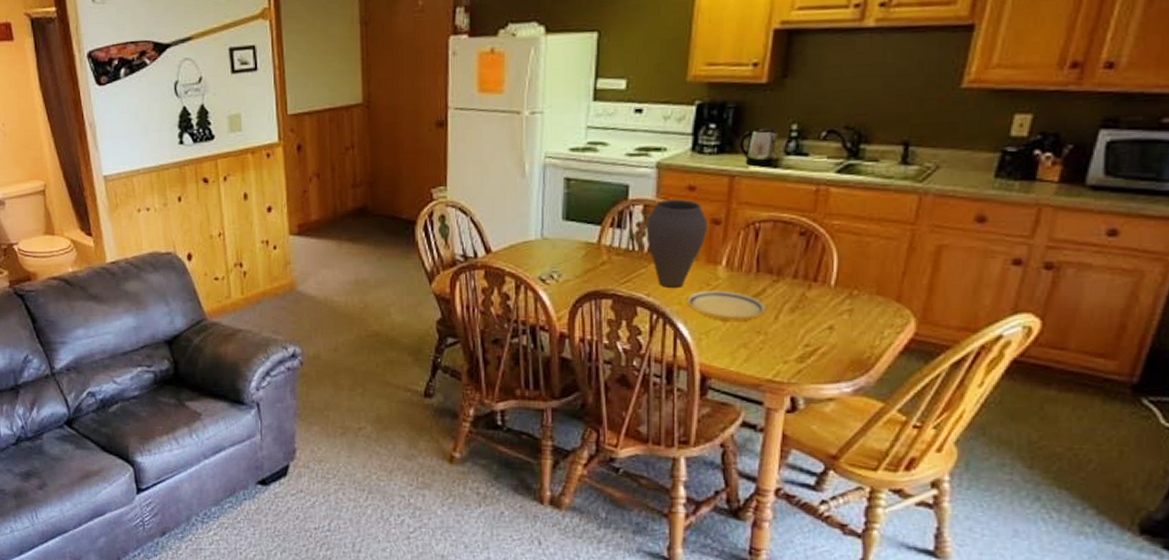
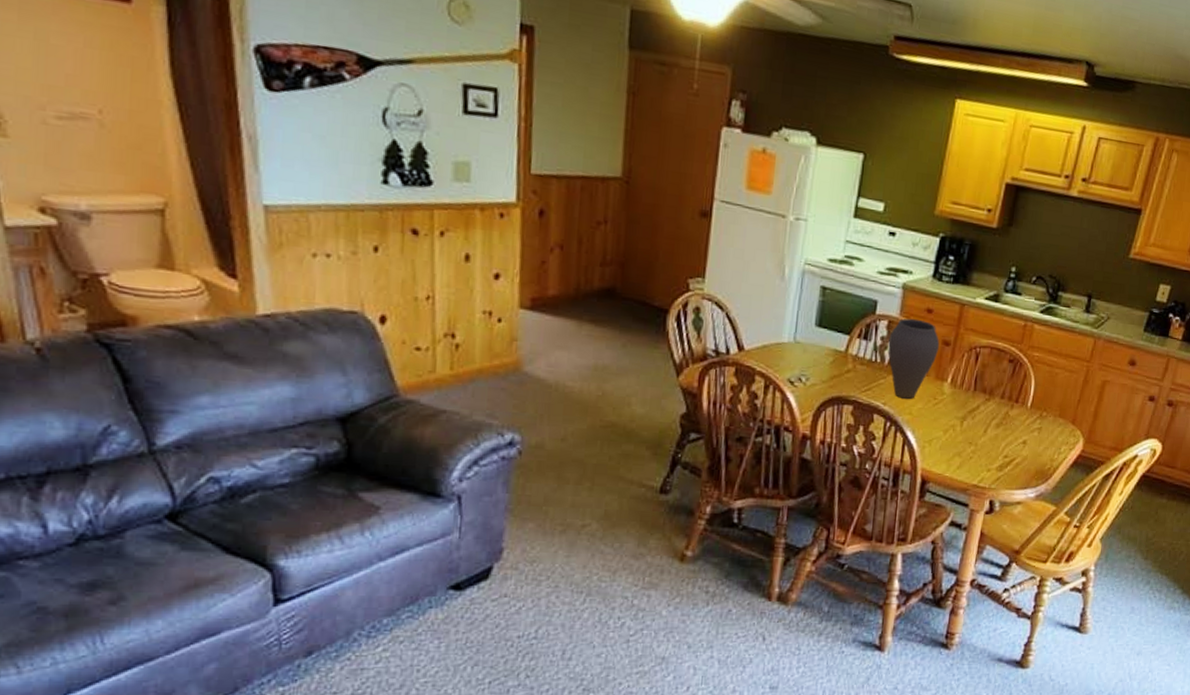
plate: present [687,290,766,321] -> none [917,403,979,432]
kettle: present [739,128,779,167] -> none [970,265,1002,300]

